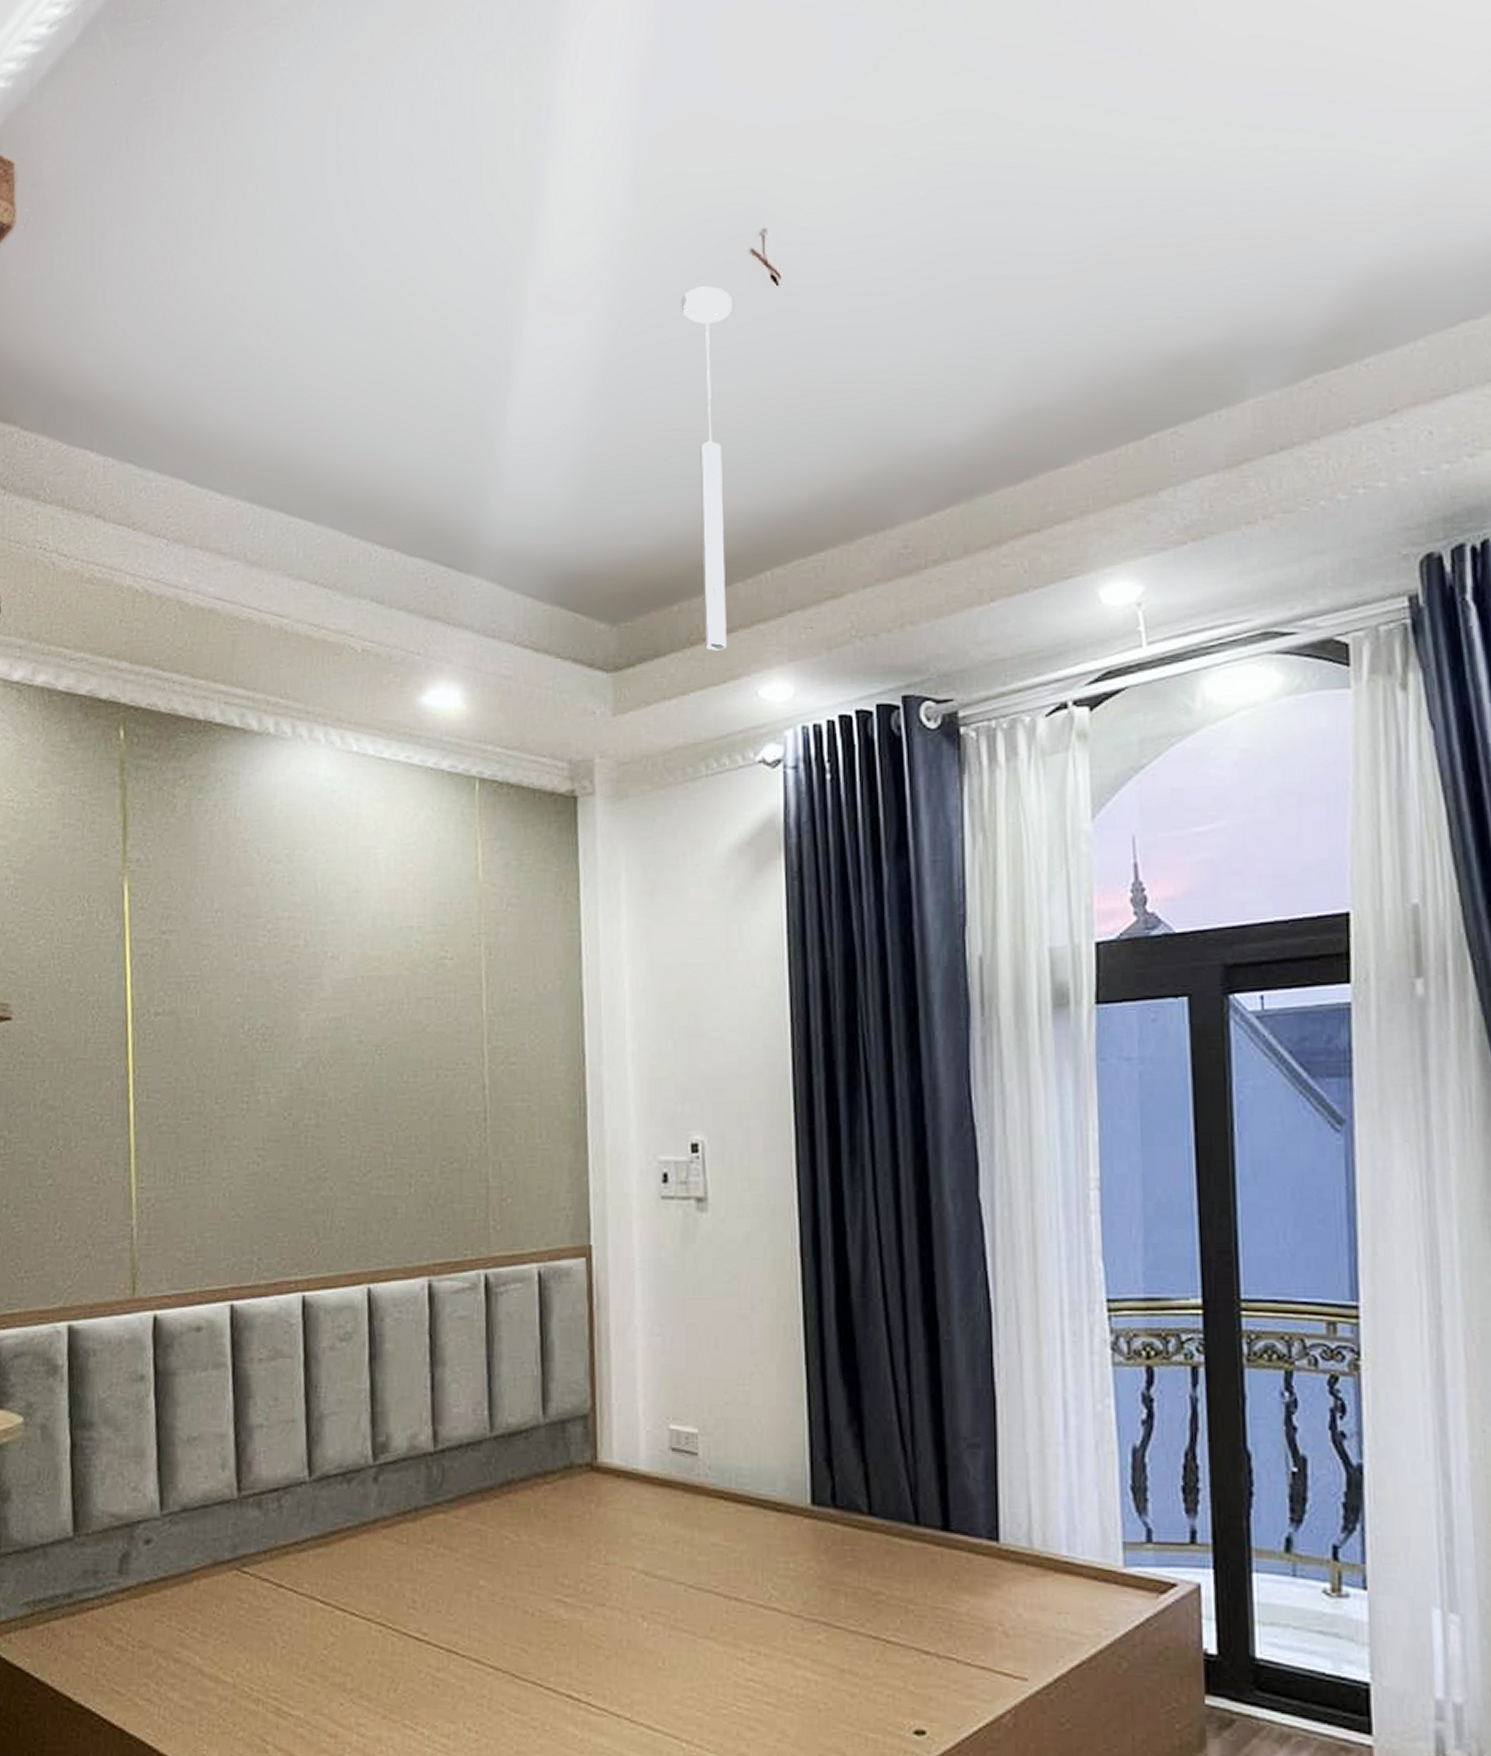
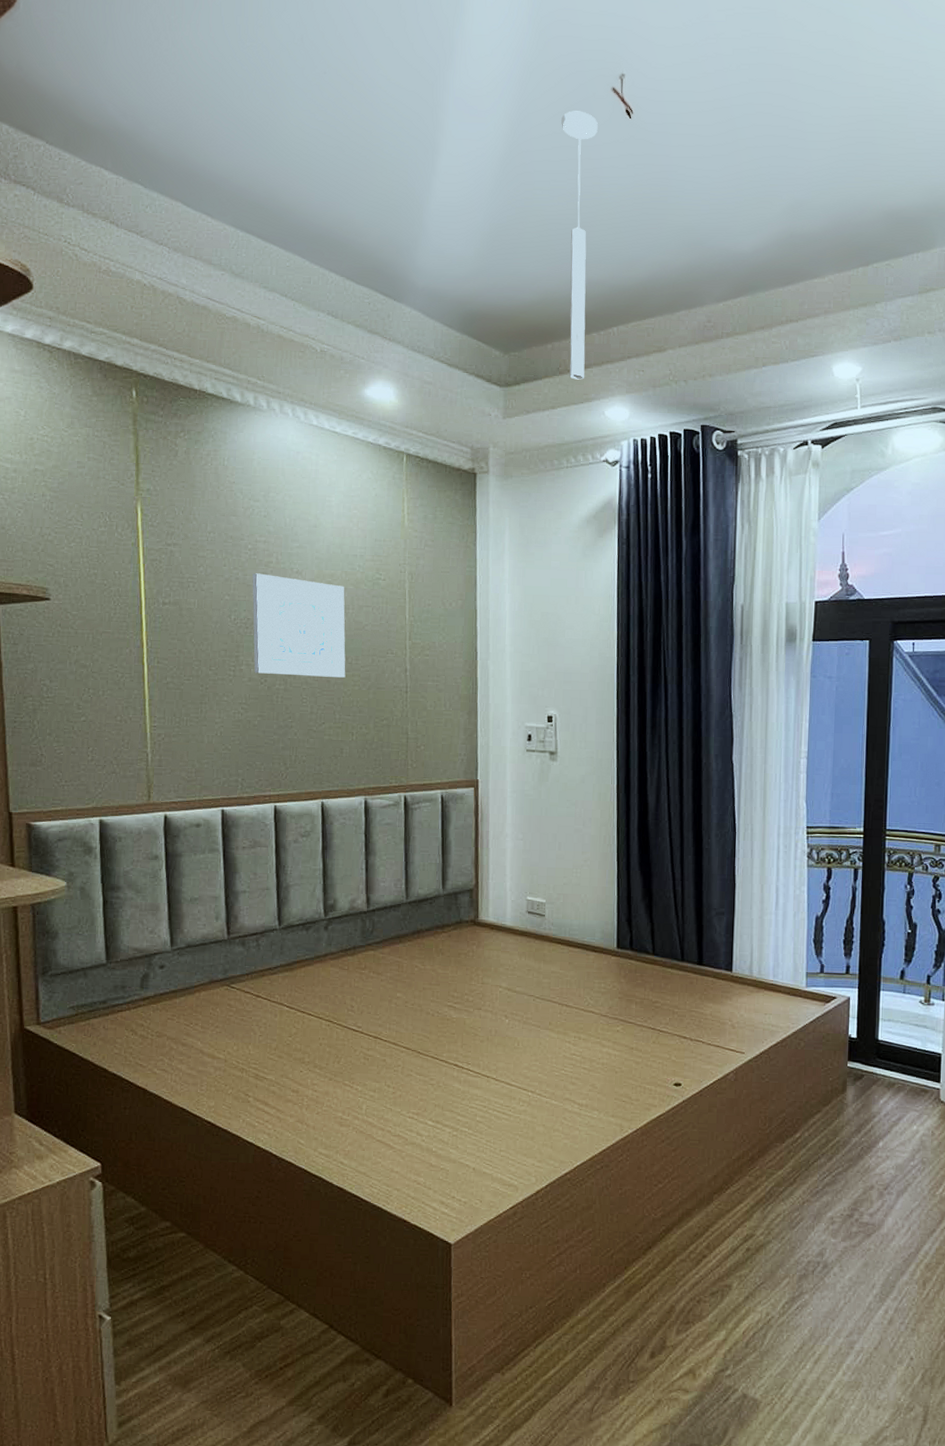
wall art: none [272,962,400,1105] -> present [252,573,346,678]

